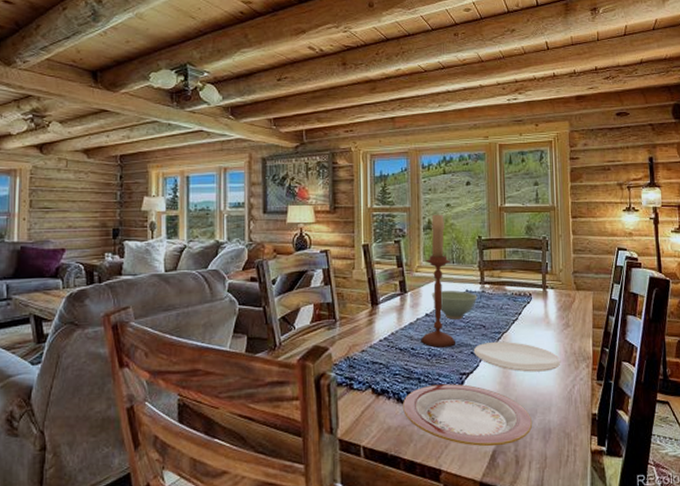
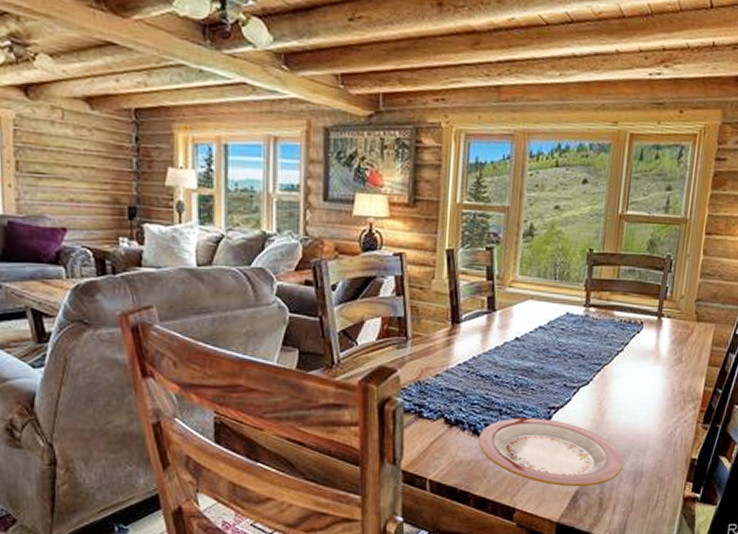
candlestick: present [421,213,455,348] -> none [507,216,552,377]
bowl: present [431,290,478,319] -> none [524,312,580,346]
plate: present [473,341,561,372] -> none [566,374,666,411]

